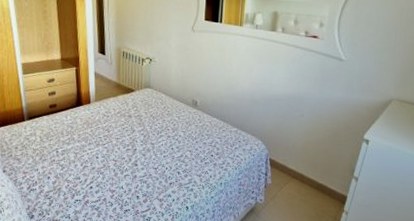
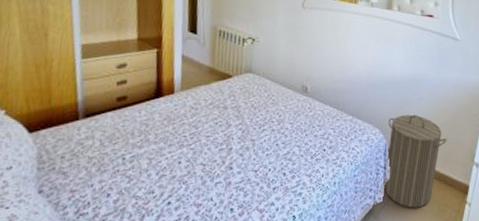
laundry hamper: none [264,129,327,211] -> present [383,115,447,208]

